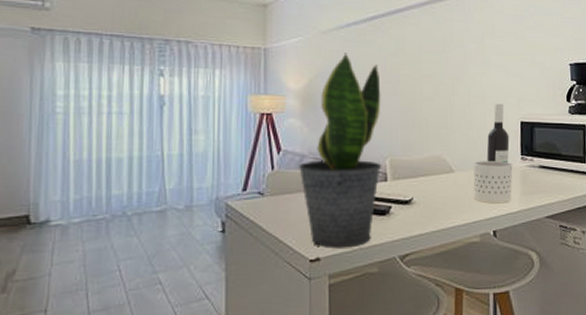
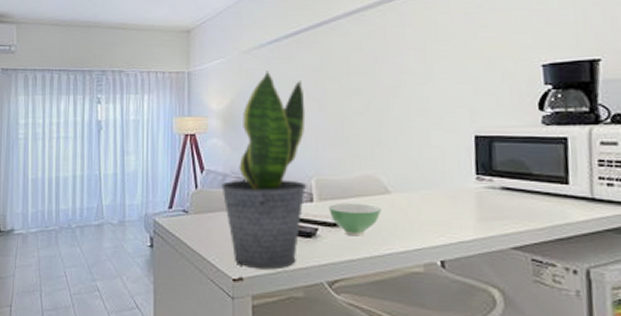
bowl: none [400,182,446,212] -> present [328,204,381,236]
mug: present [473,161,513,204] -> none [414,181,466,230]
wine bottle: present [486,103,510,164] -> none [430,115,460,184]

